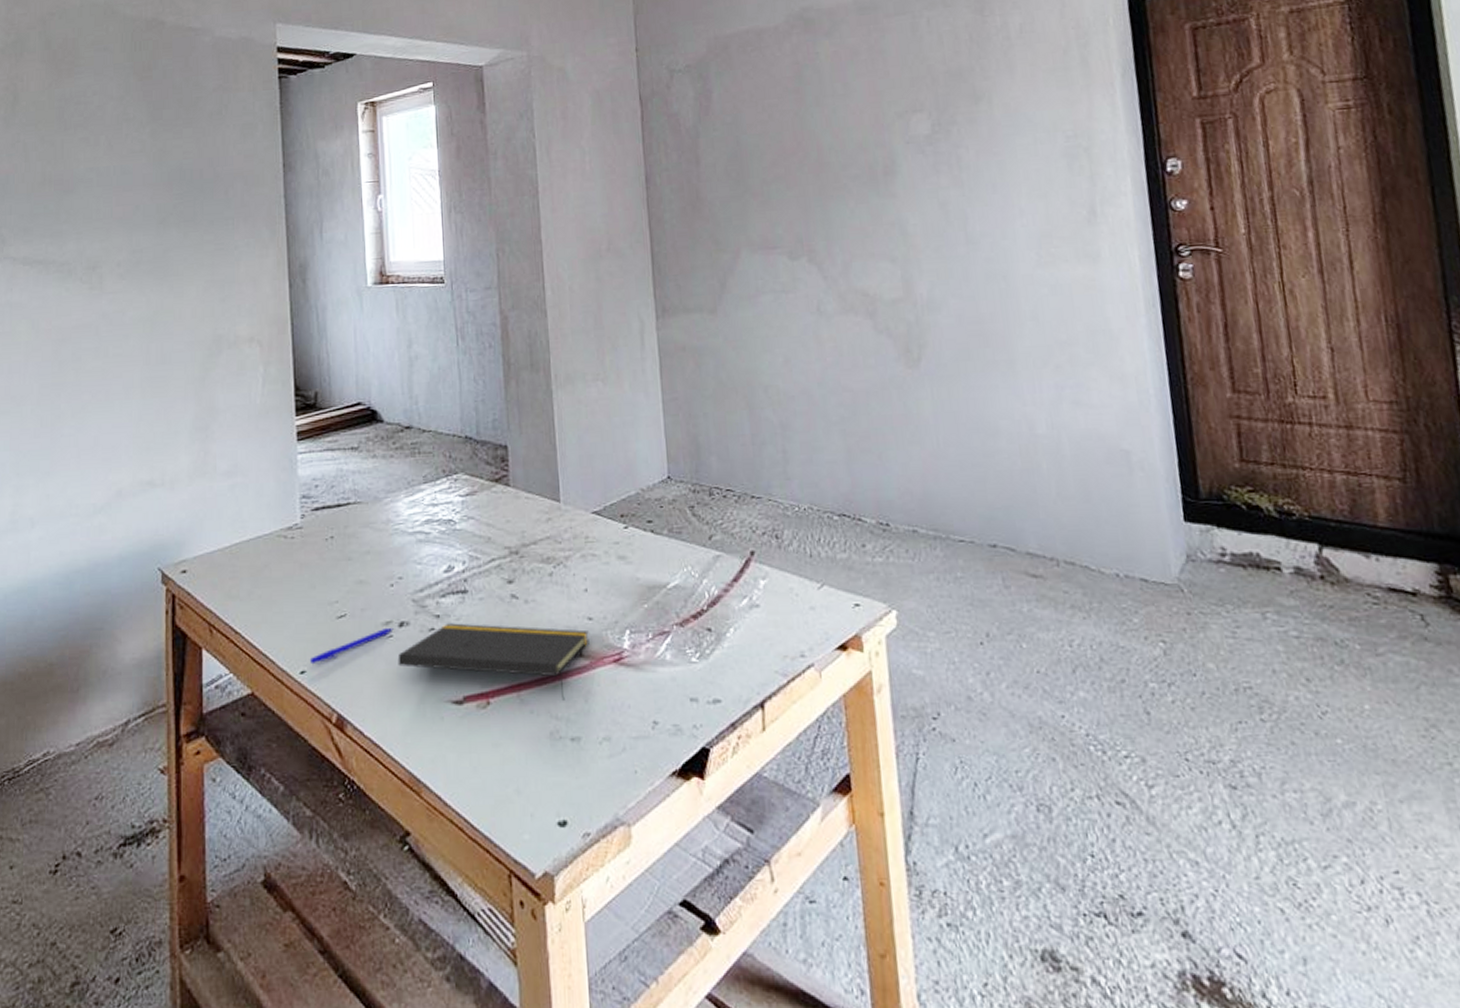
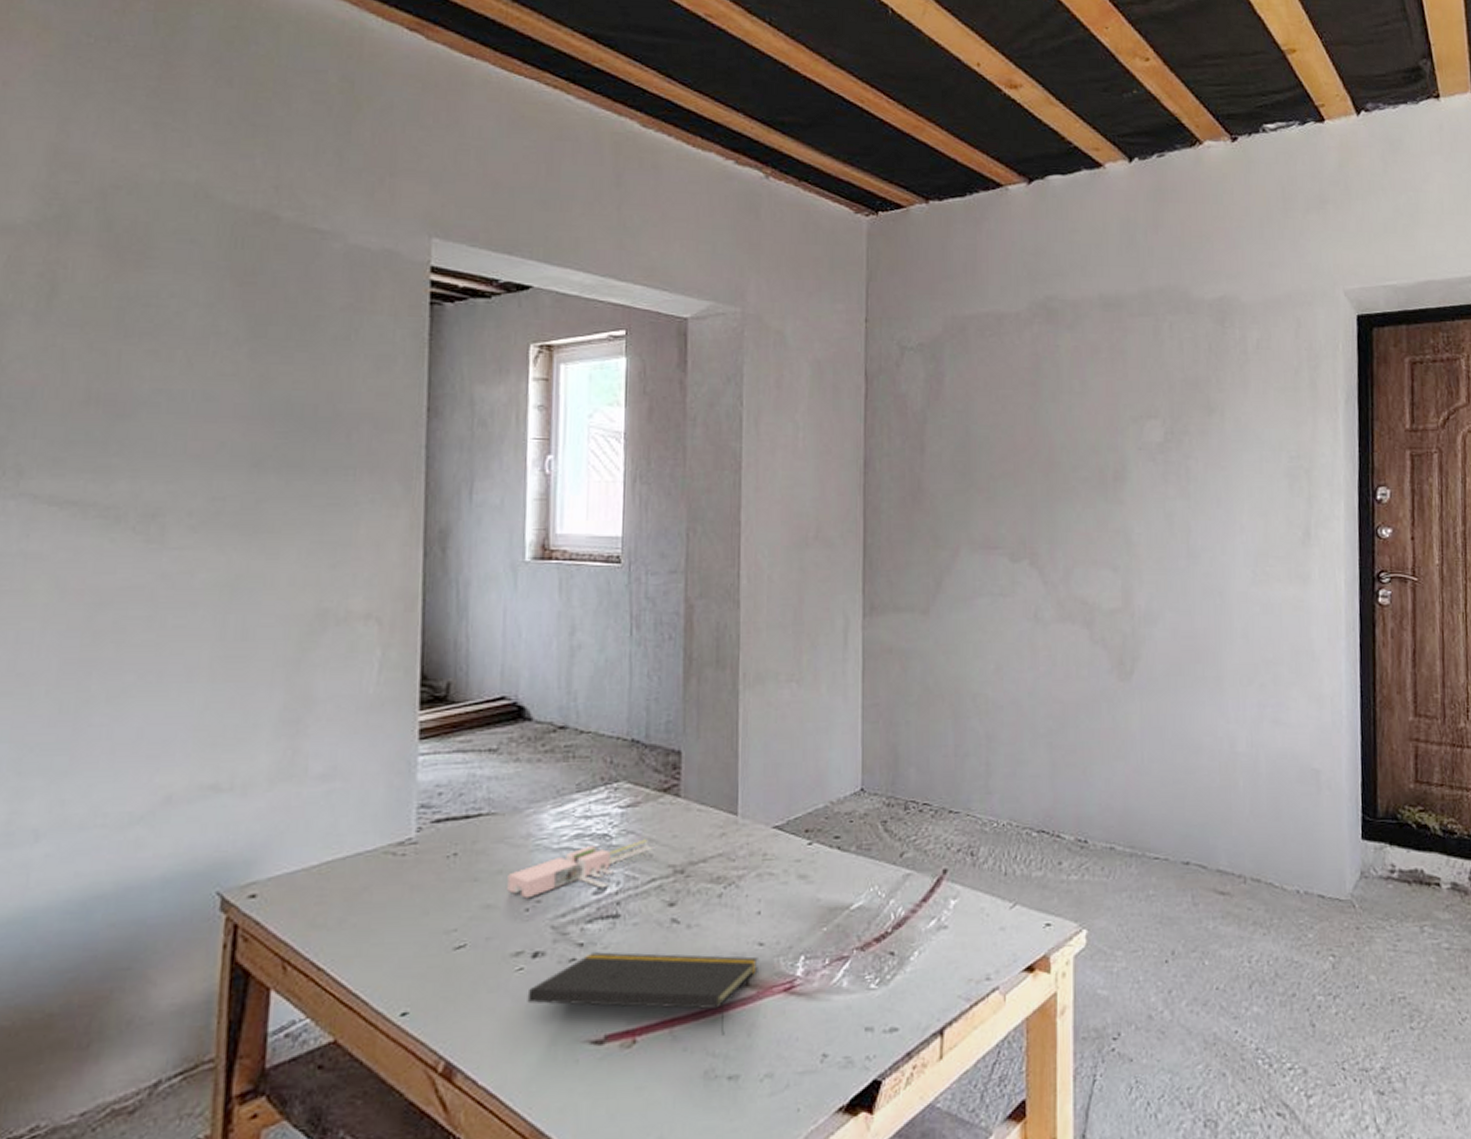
pen: present [309,627,394,665] -> none [414,958,525,1005]
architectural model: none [374,523,491,576] -> present [507,839,654,899]

